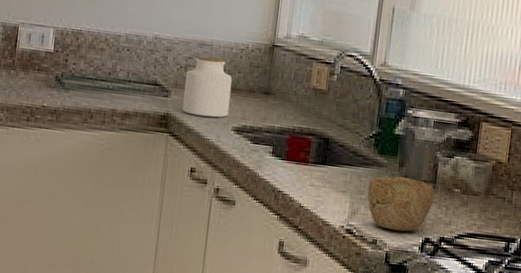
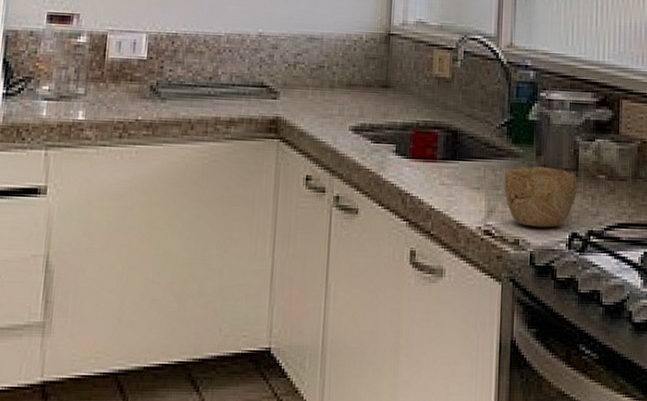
jar: present [182,57,233,118] -> none [293,52,347,118]

